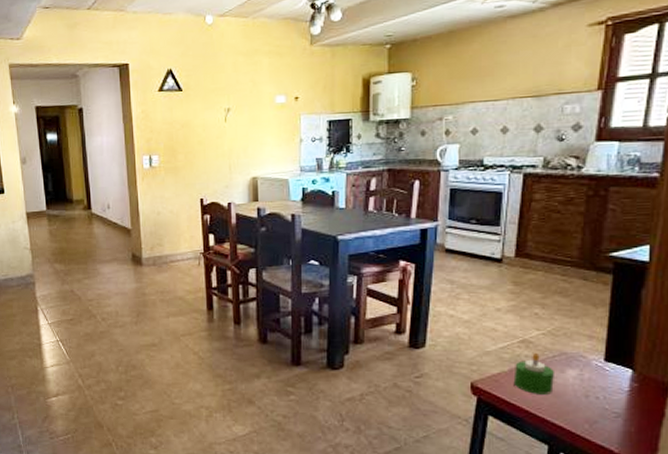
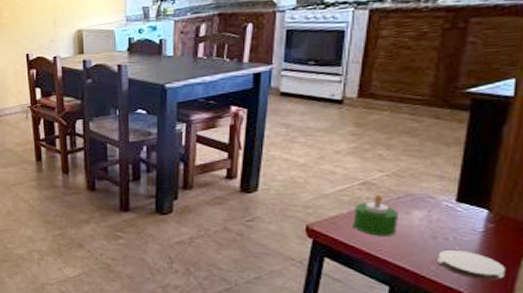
coaster: none [590,408,650,440] -> present [437,249,506,281]

